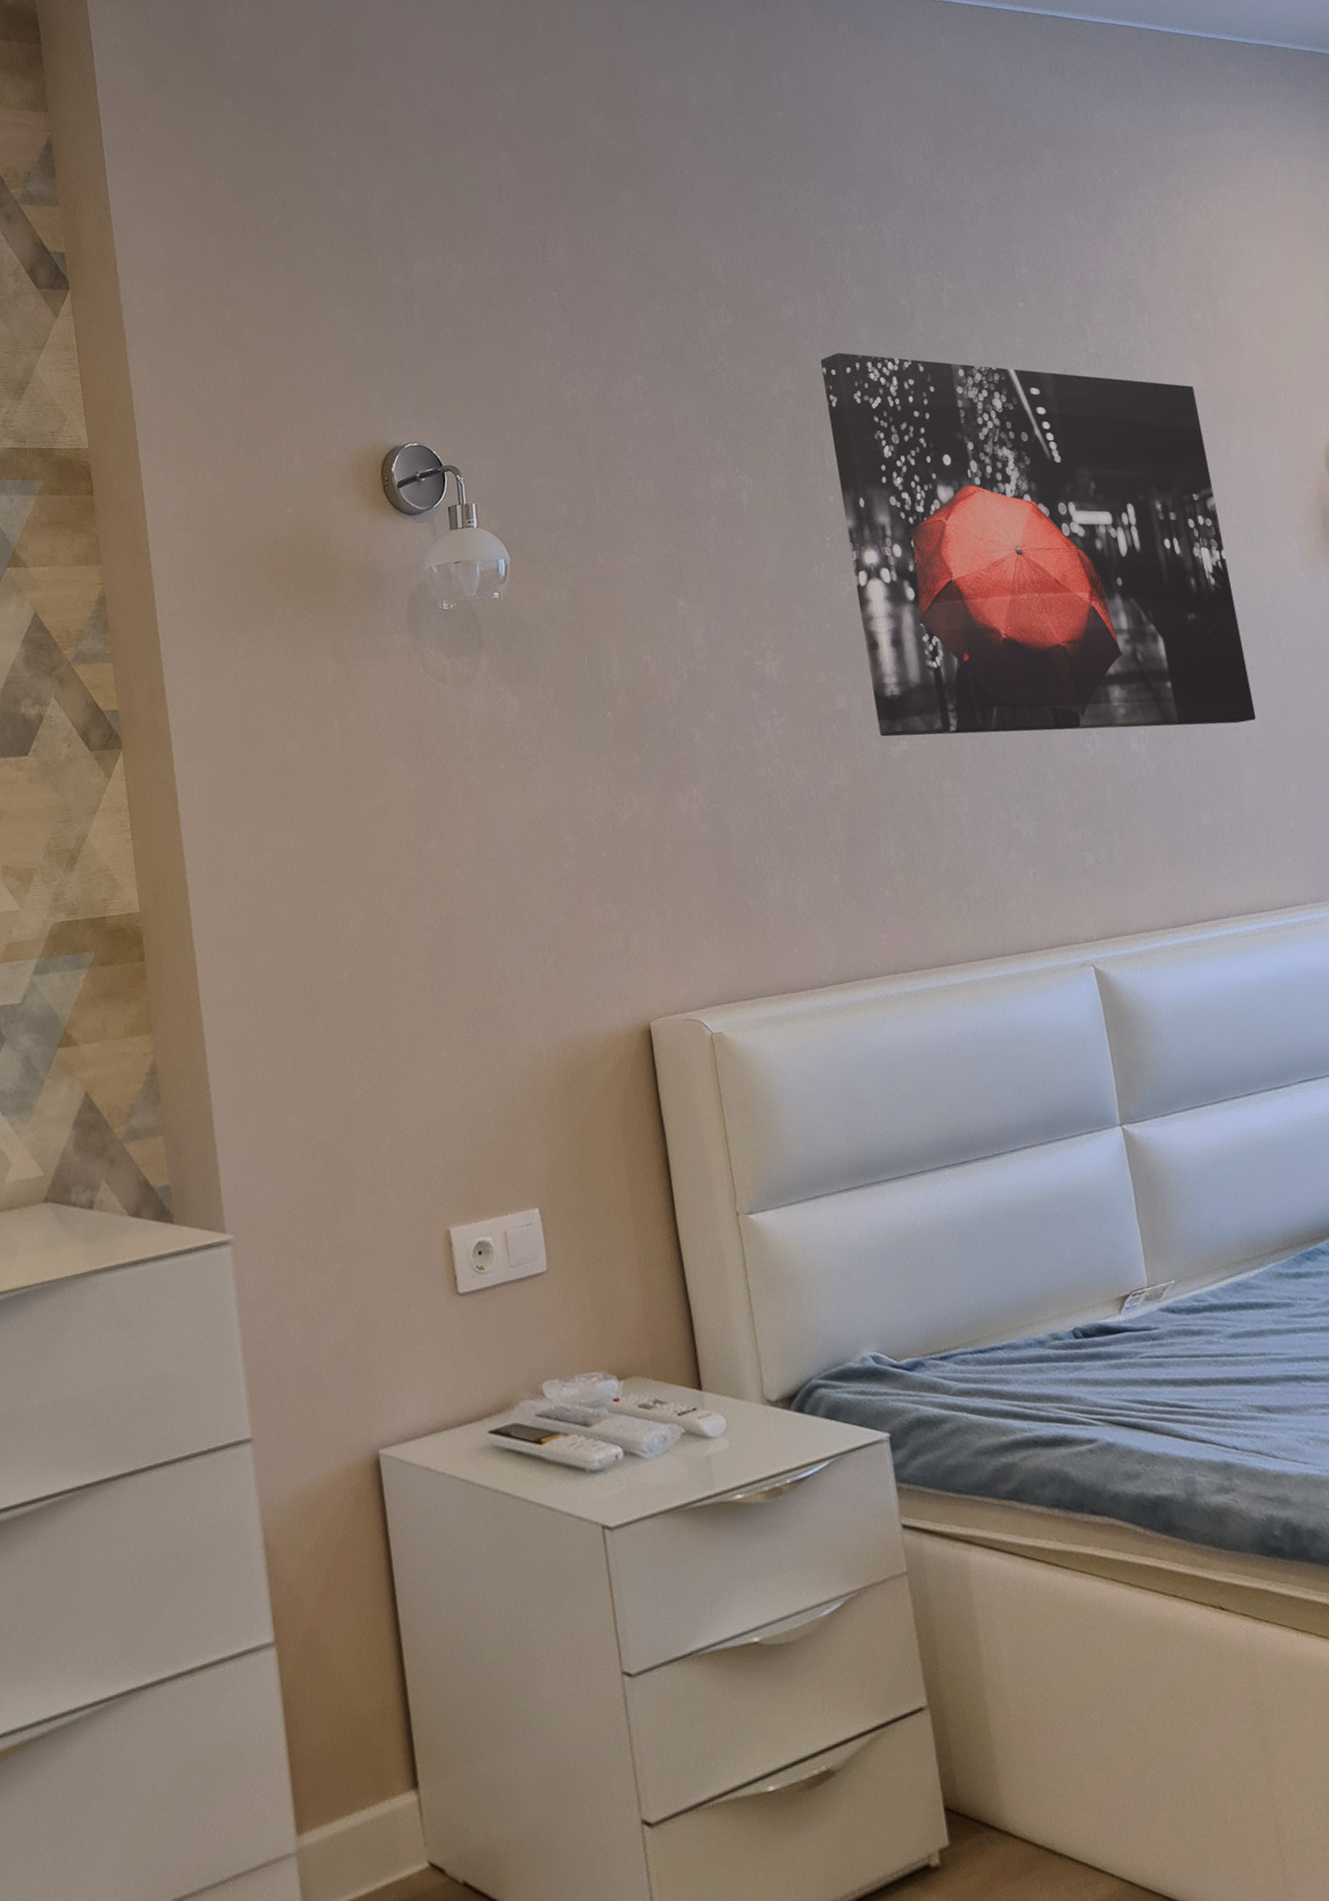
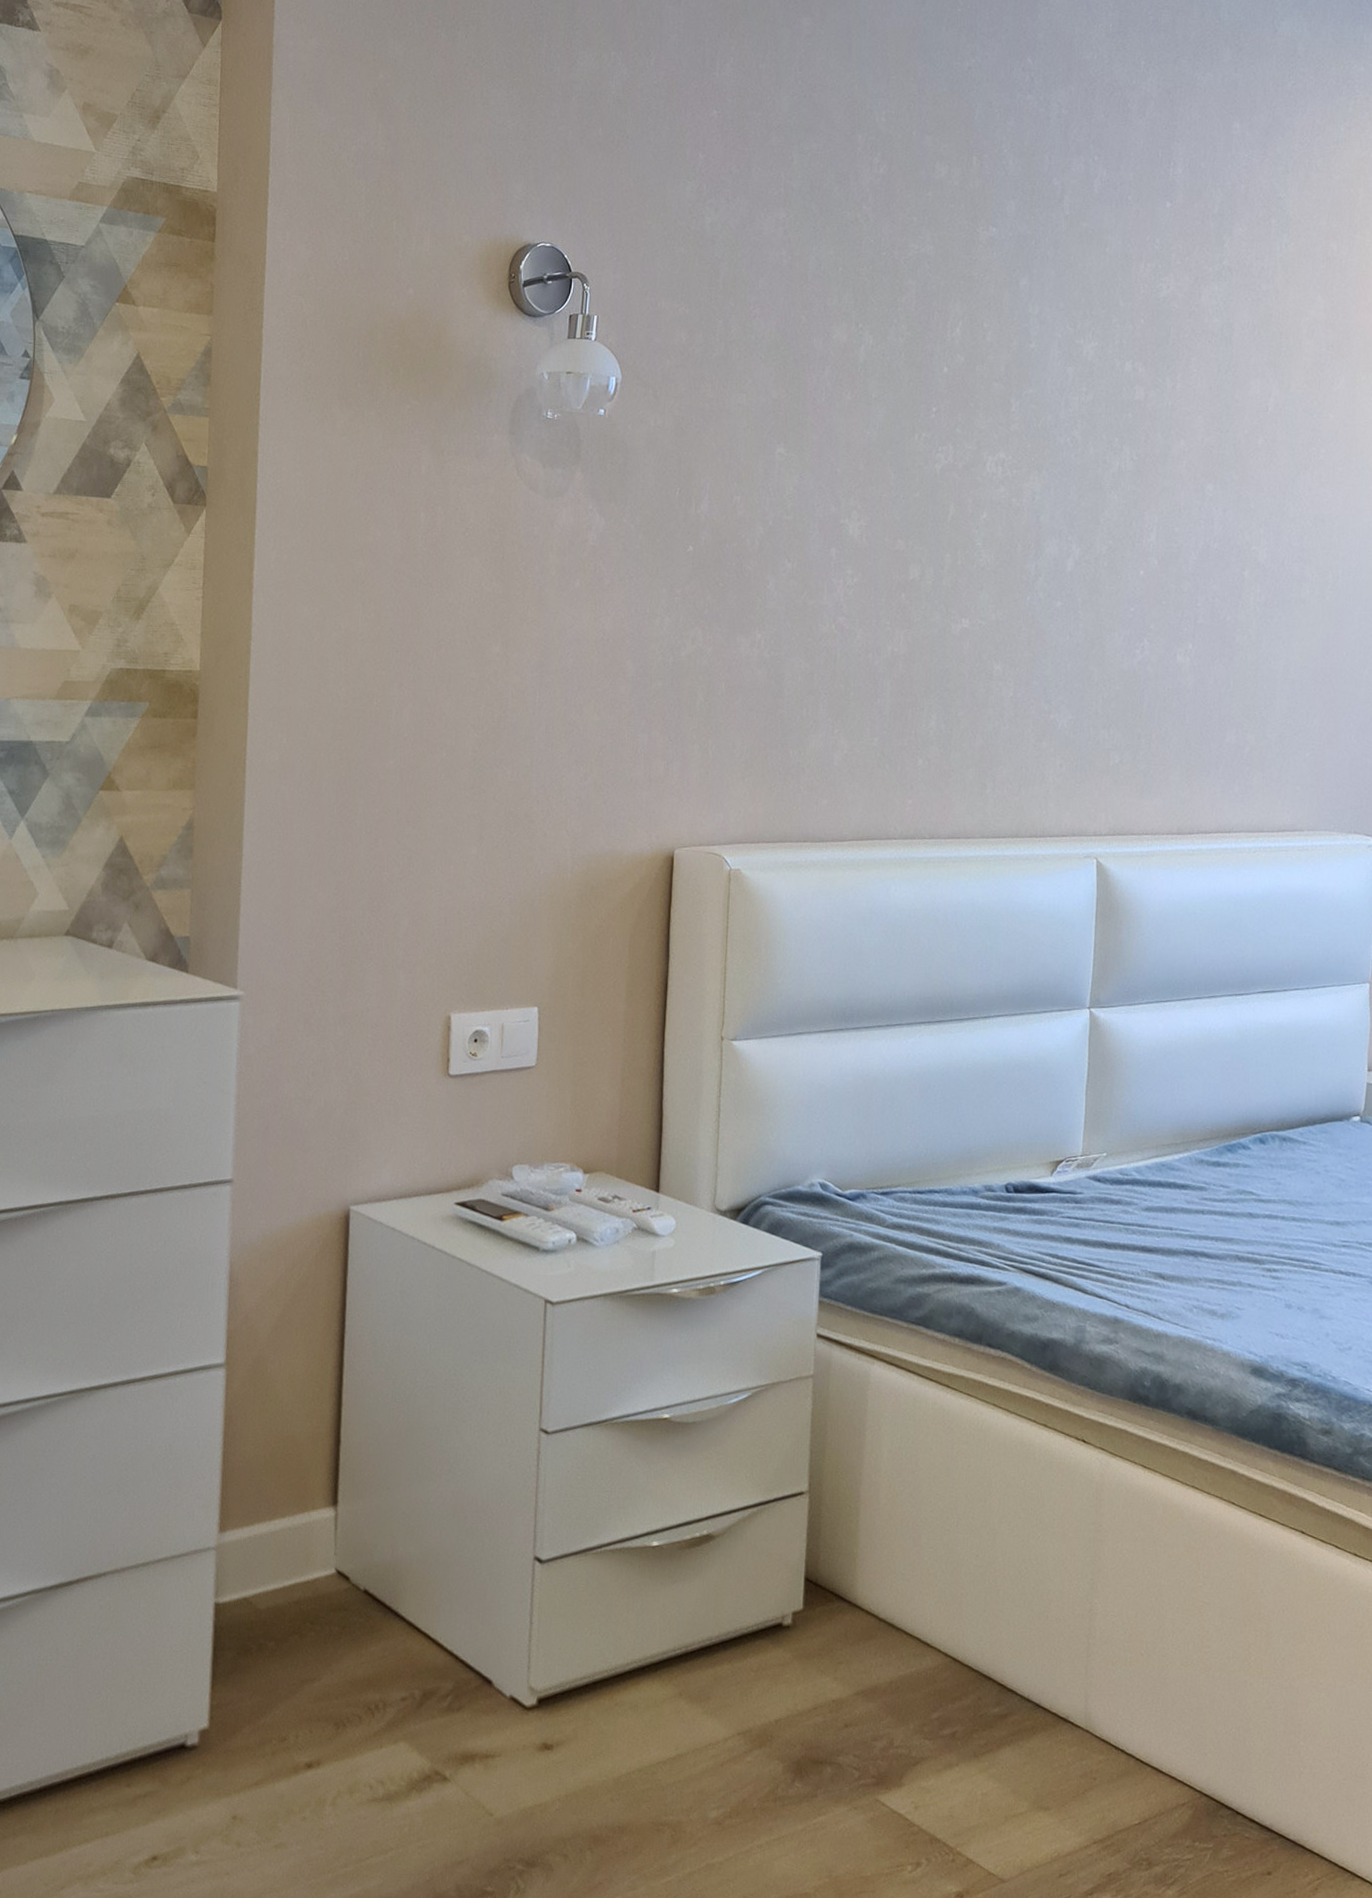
wall art: present [820,352,1257,737] -> none [944,223,1314,652]

